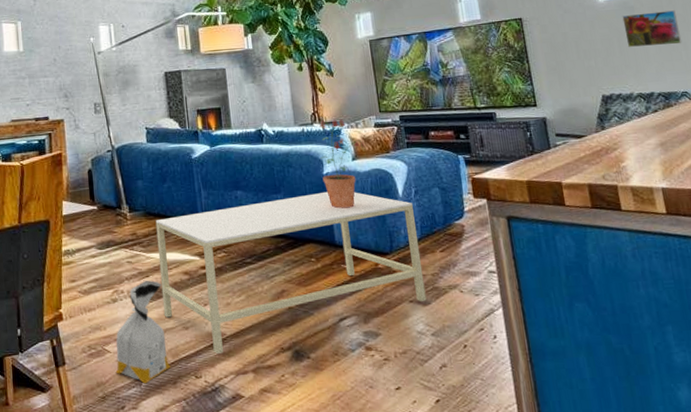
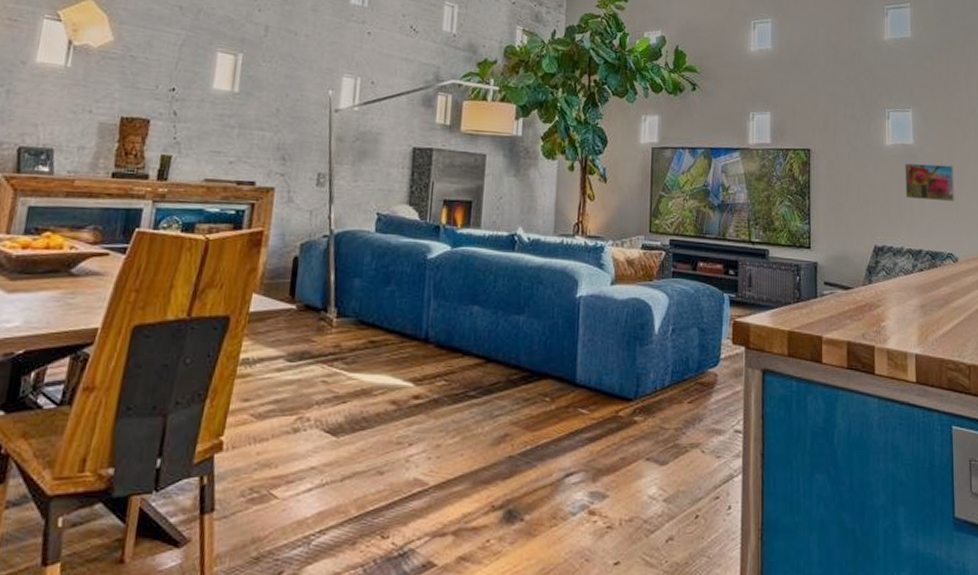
bag: present [115,280,171,384] -> none [279,408,361,543]
coffee table: present [155,191,427,355] -> none [356,318,667,510]
potted plant: present [319,118,365,209] -> none [574,232,628,341]

